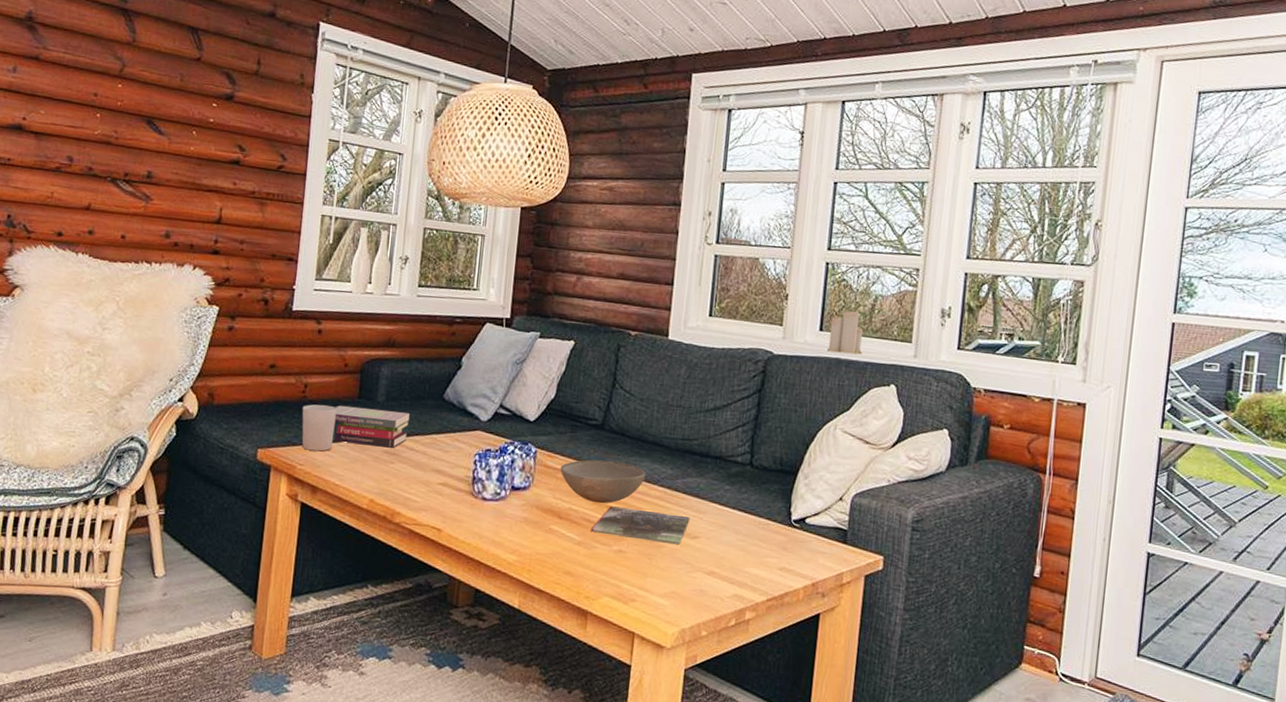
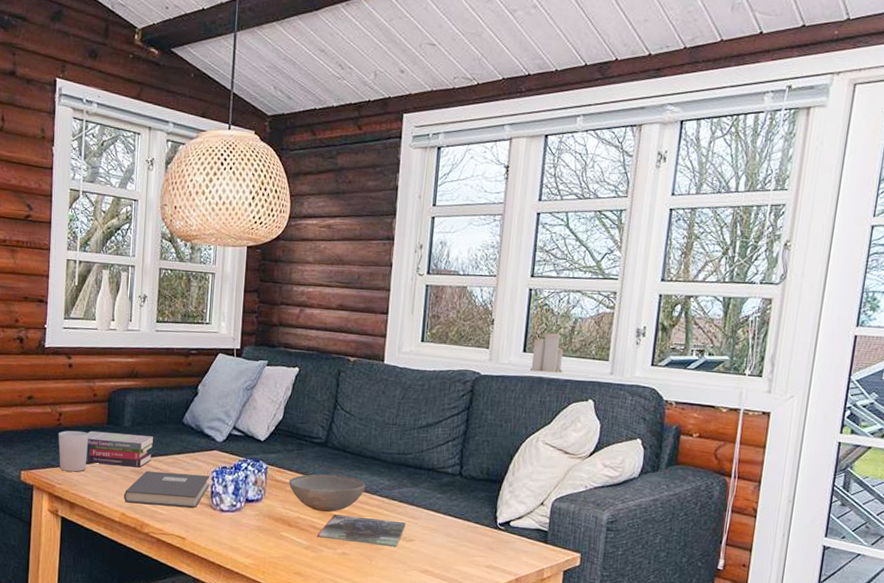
book: none [373,451,473,495] -> present [123,470,211,508]

